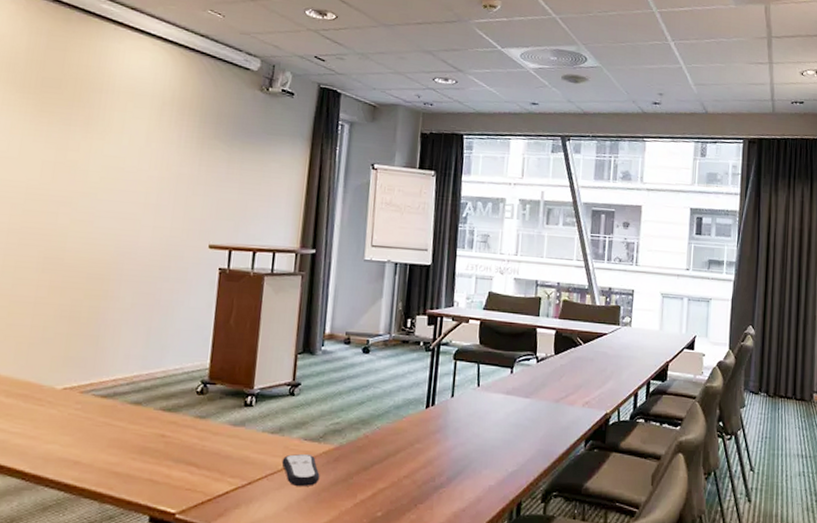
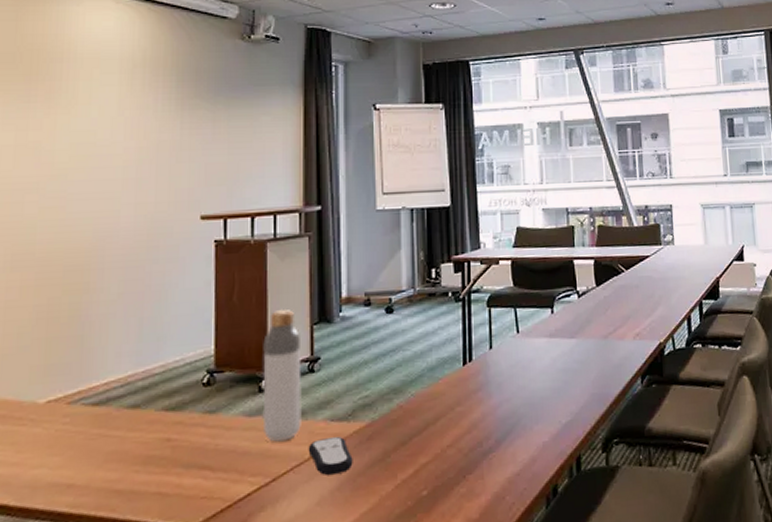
bottle: none [244,337,285,451] -> present [262,310,302,442]

